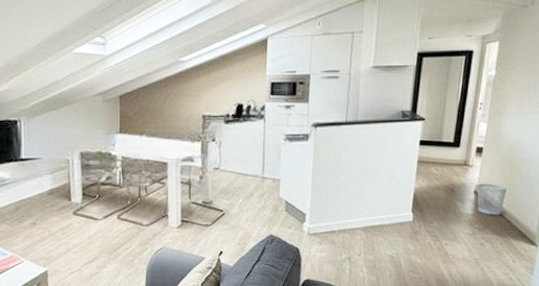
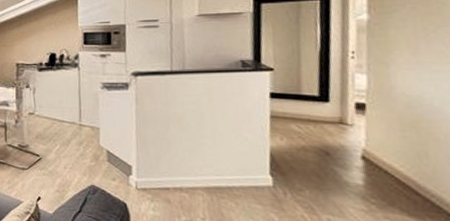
wastebasket: present [477,183,507,215] -> none [365,147,416,190]

